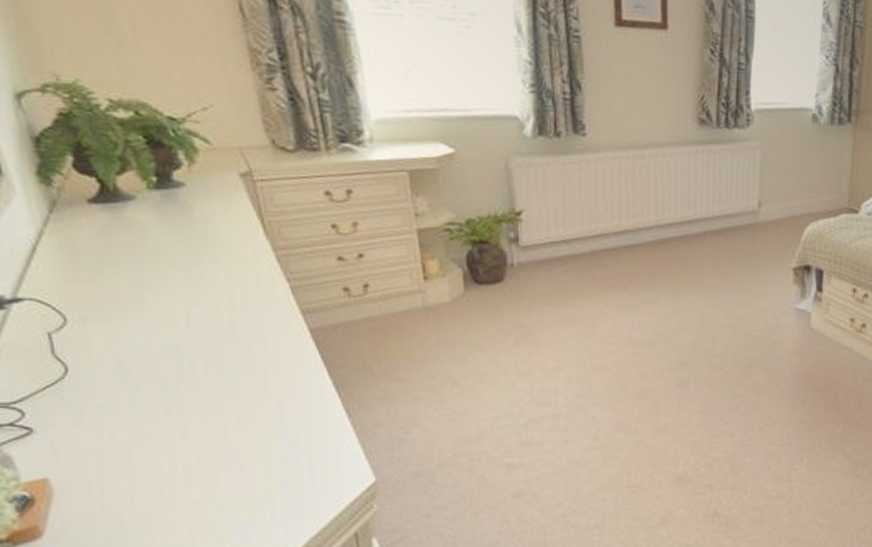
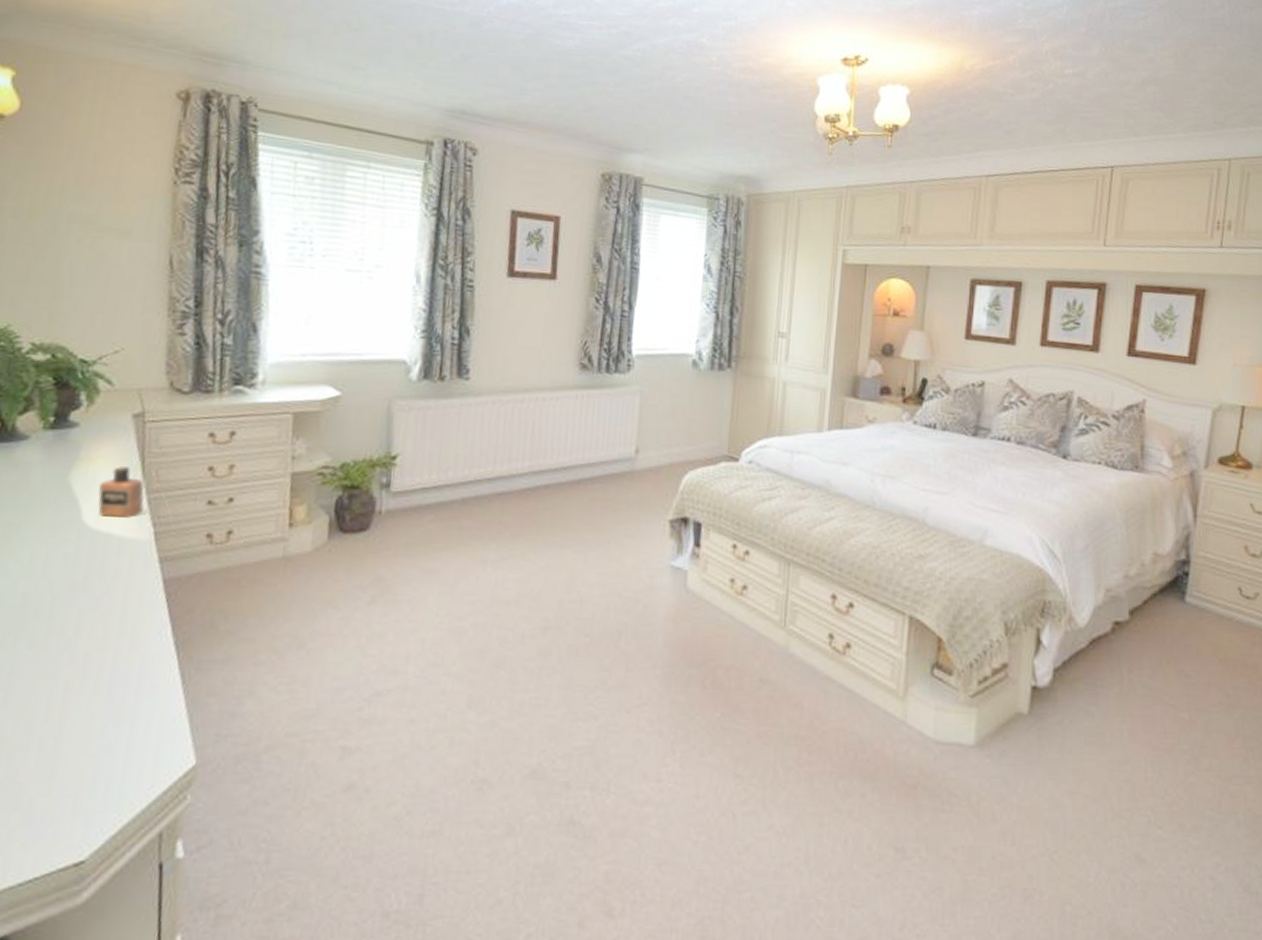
perfume: none [223,225,274,275] -> present [98,466,145,519]

